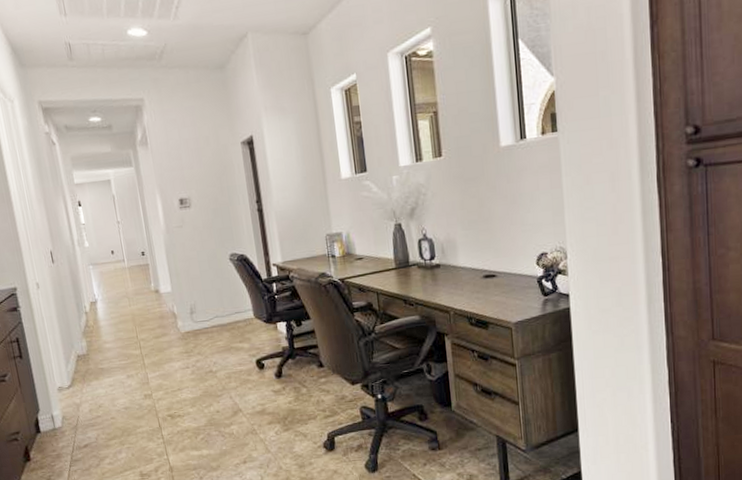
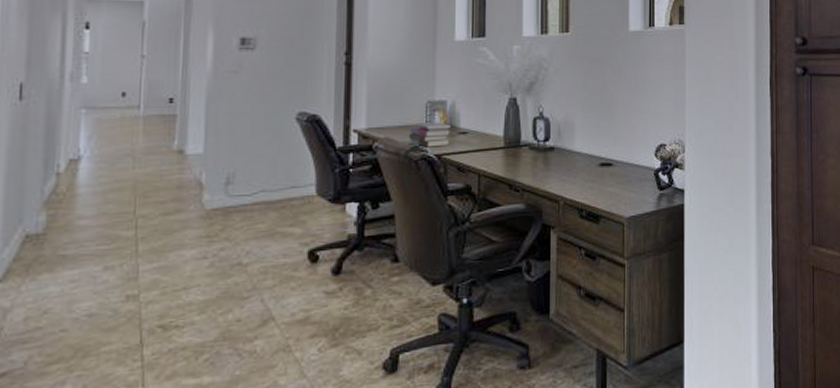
books: none [315,251,349,274] -> present [408,122,452,148]

